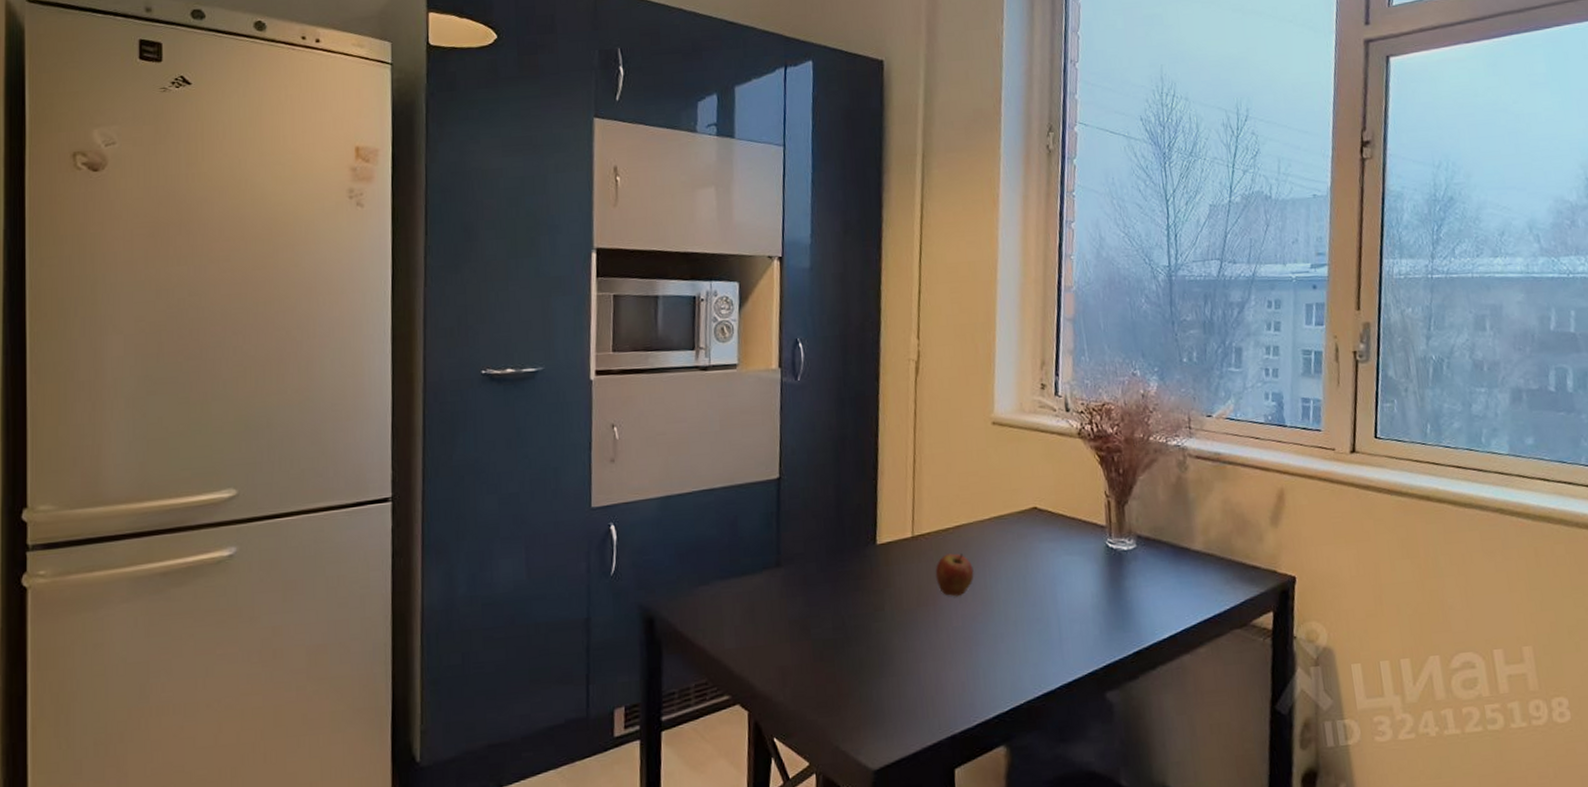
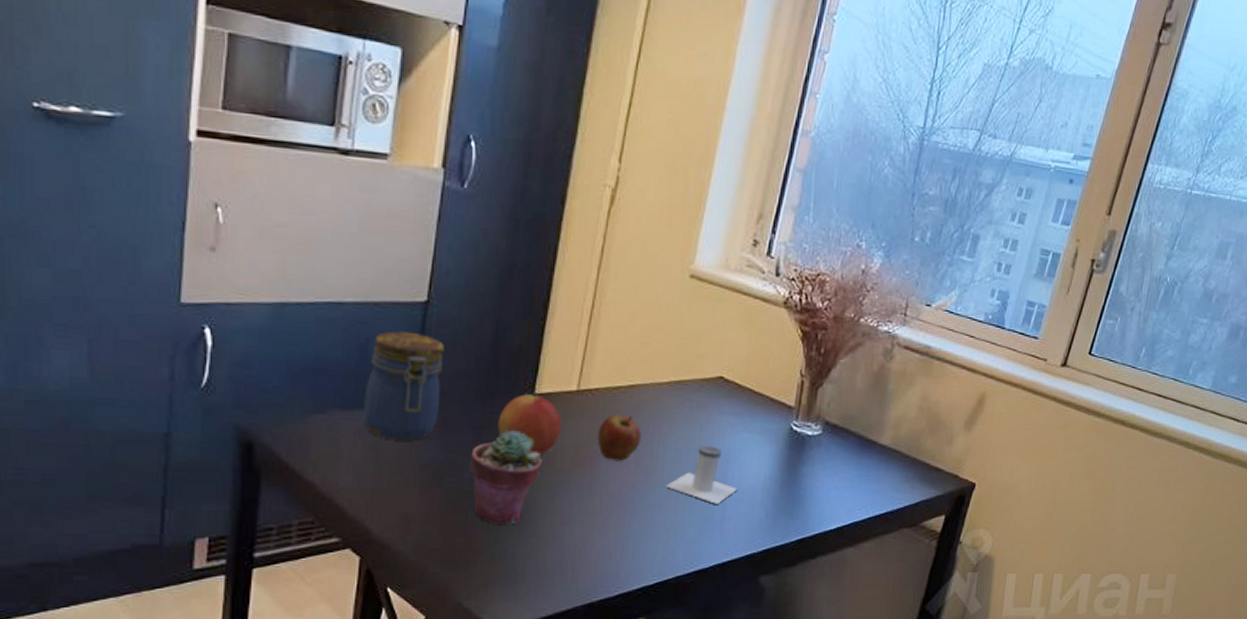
jar: none [738,505,800,601] -> present [362,331,444,440]
potted succulent: none [830,579,892,668] -> present [469,430,542,524]
apple: none [849,545,904,599] -> present [498,394,562,455]
salt shaker: none [1003,571,1069,626] -> present [666,445,738,504]

